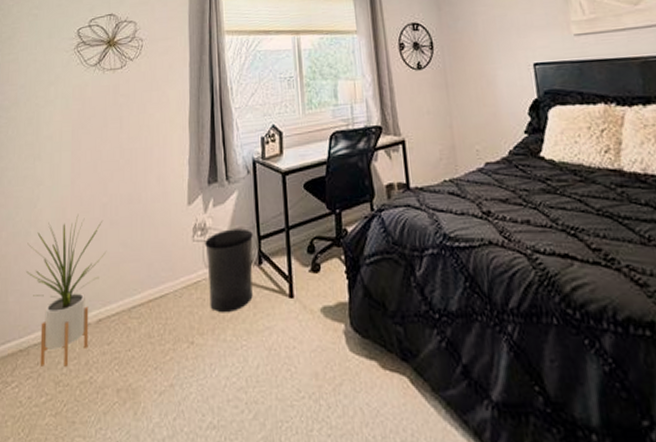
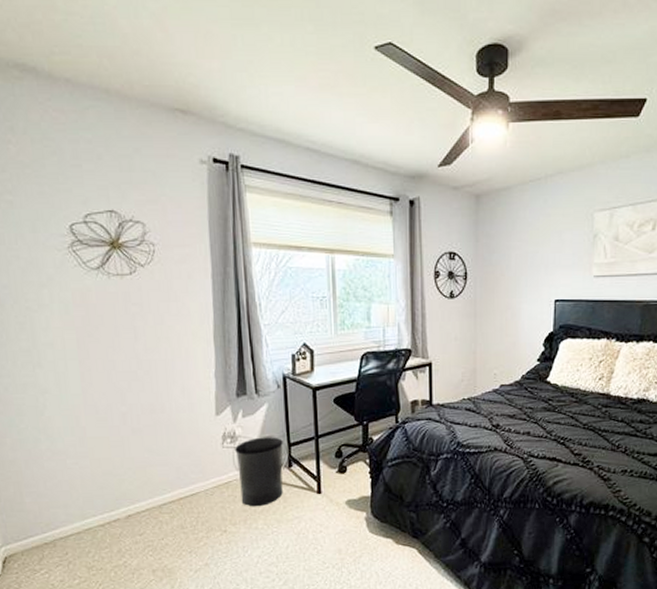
house plant: present [26,214,107,367] -> none [38,422,131,556]

